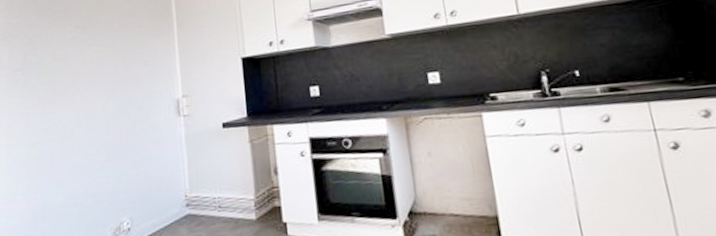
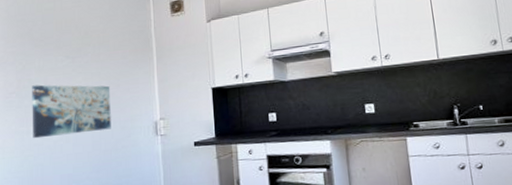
wall art: none [39,59,127,123] -> present [32,84,111,139]

